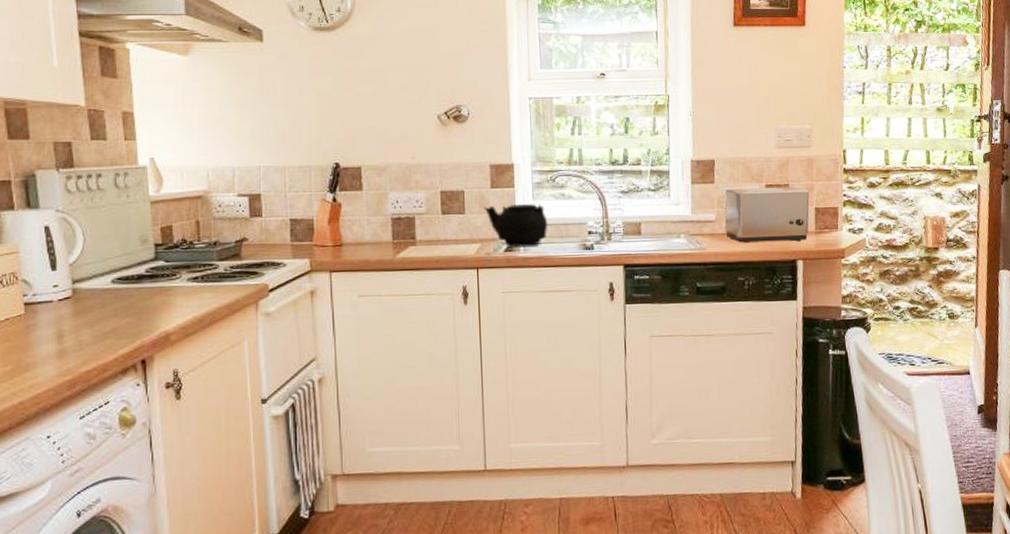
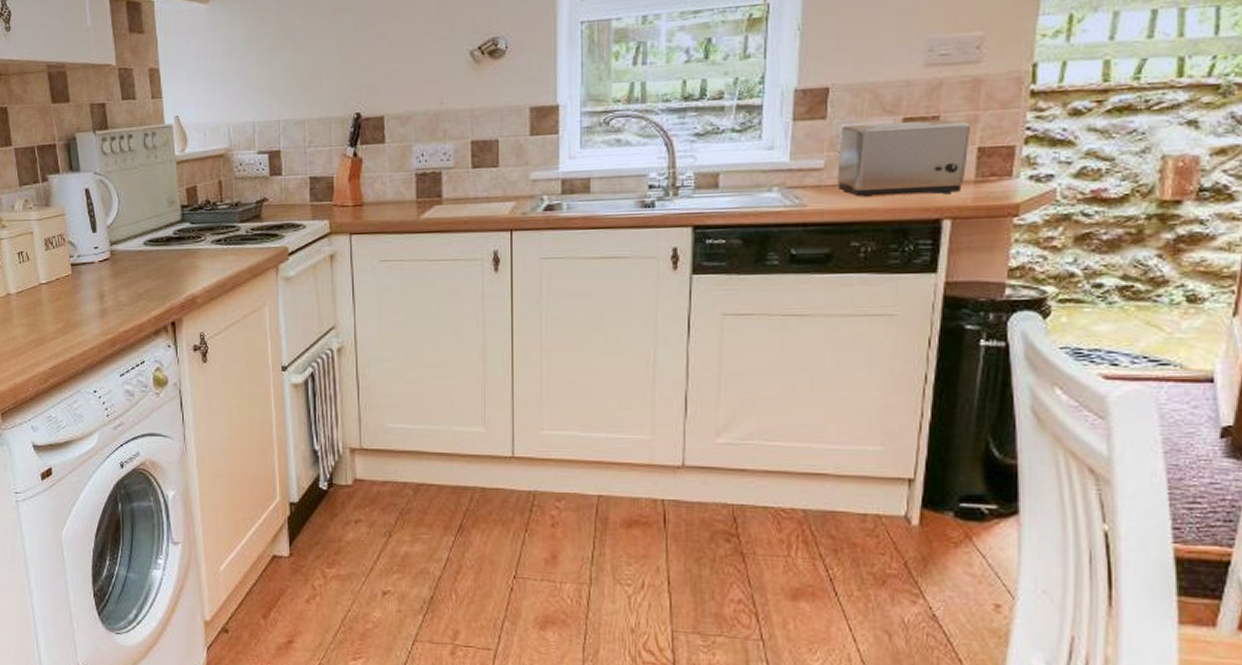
teapot: present [484,204,548,247] -> none [521,153,598,205]

